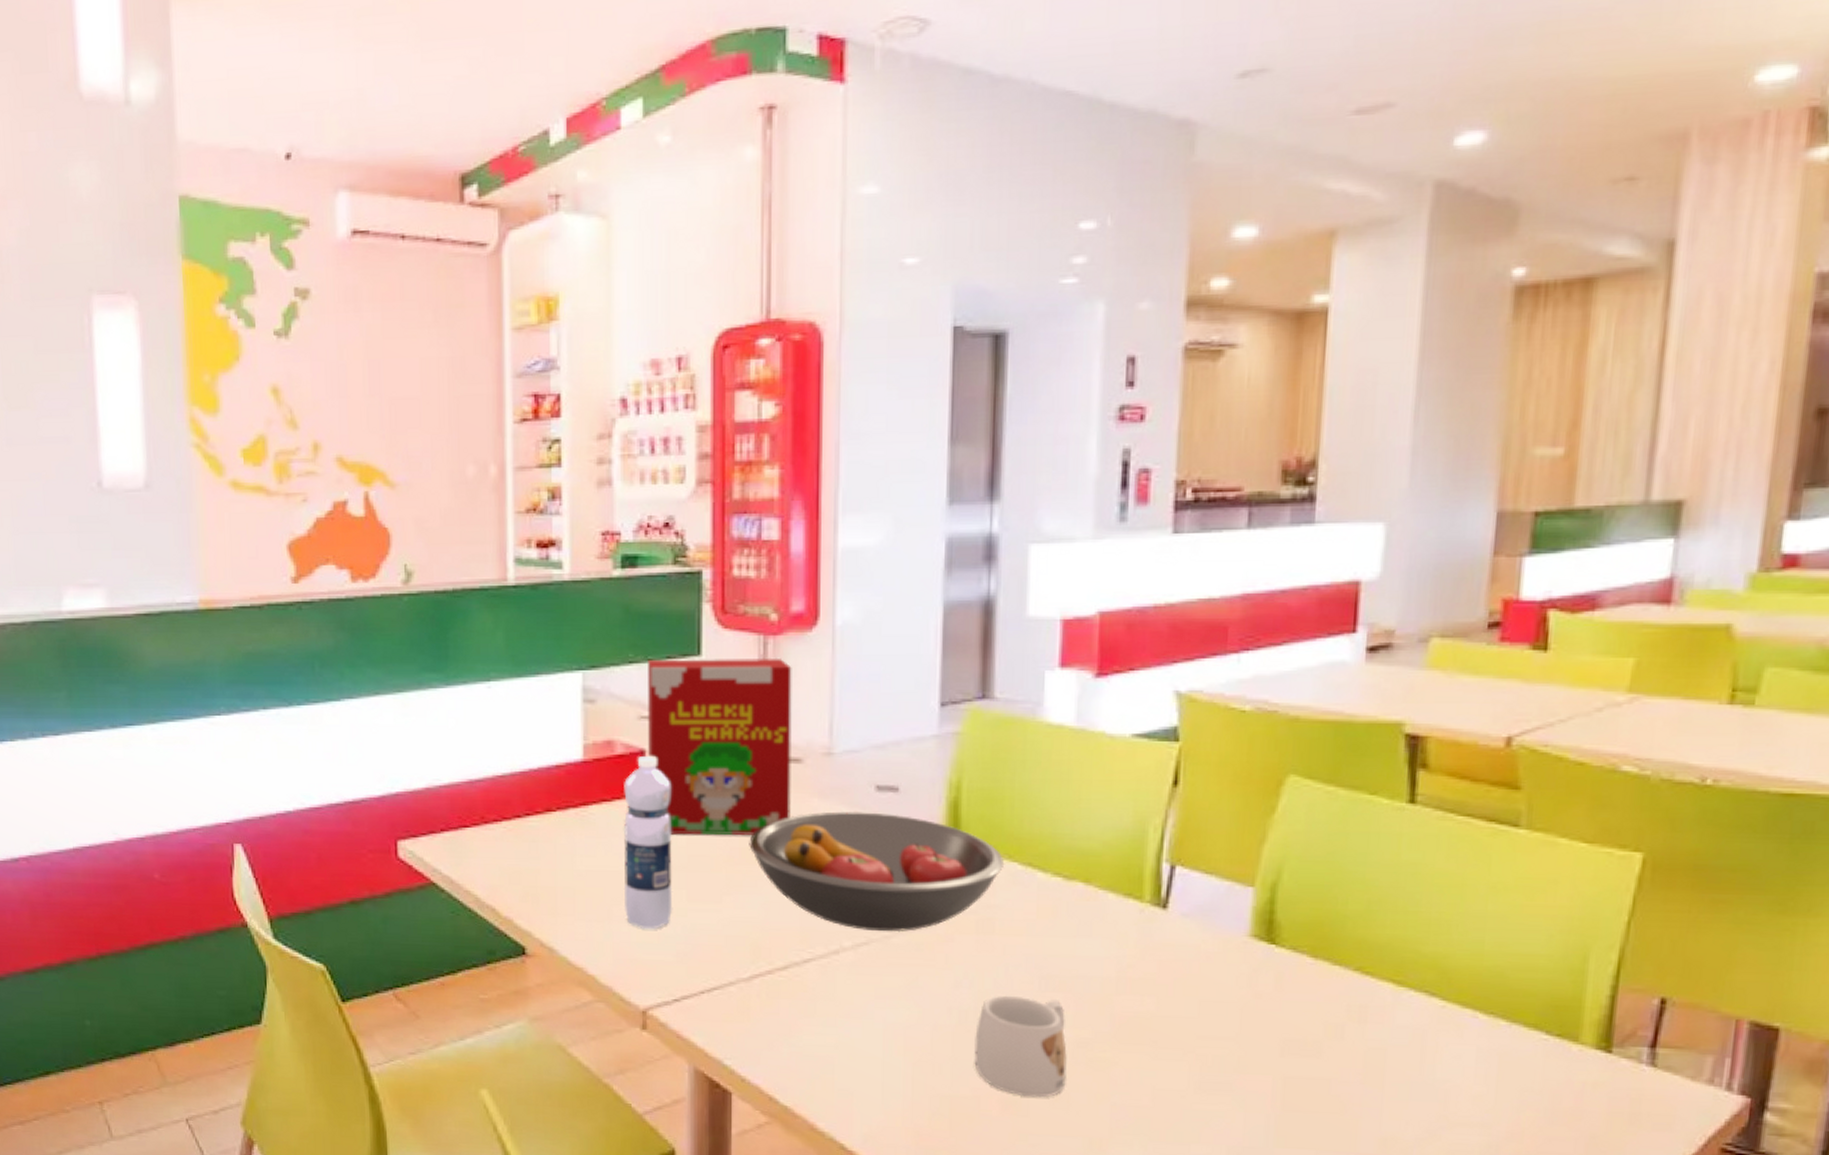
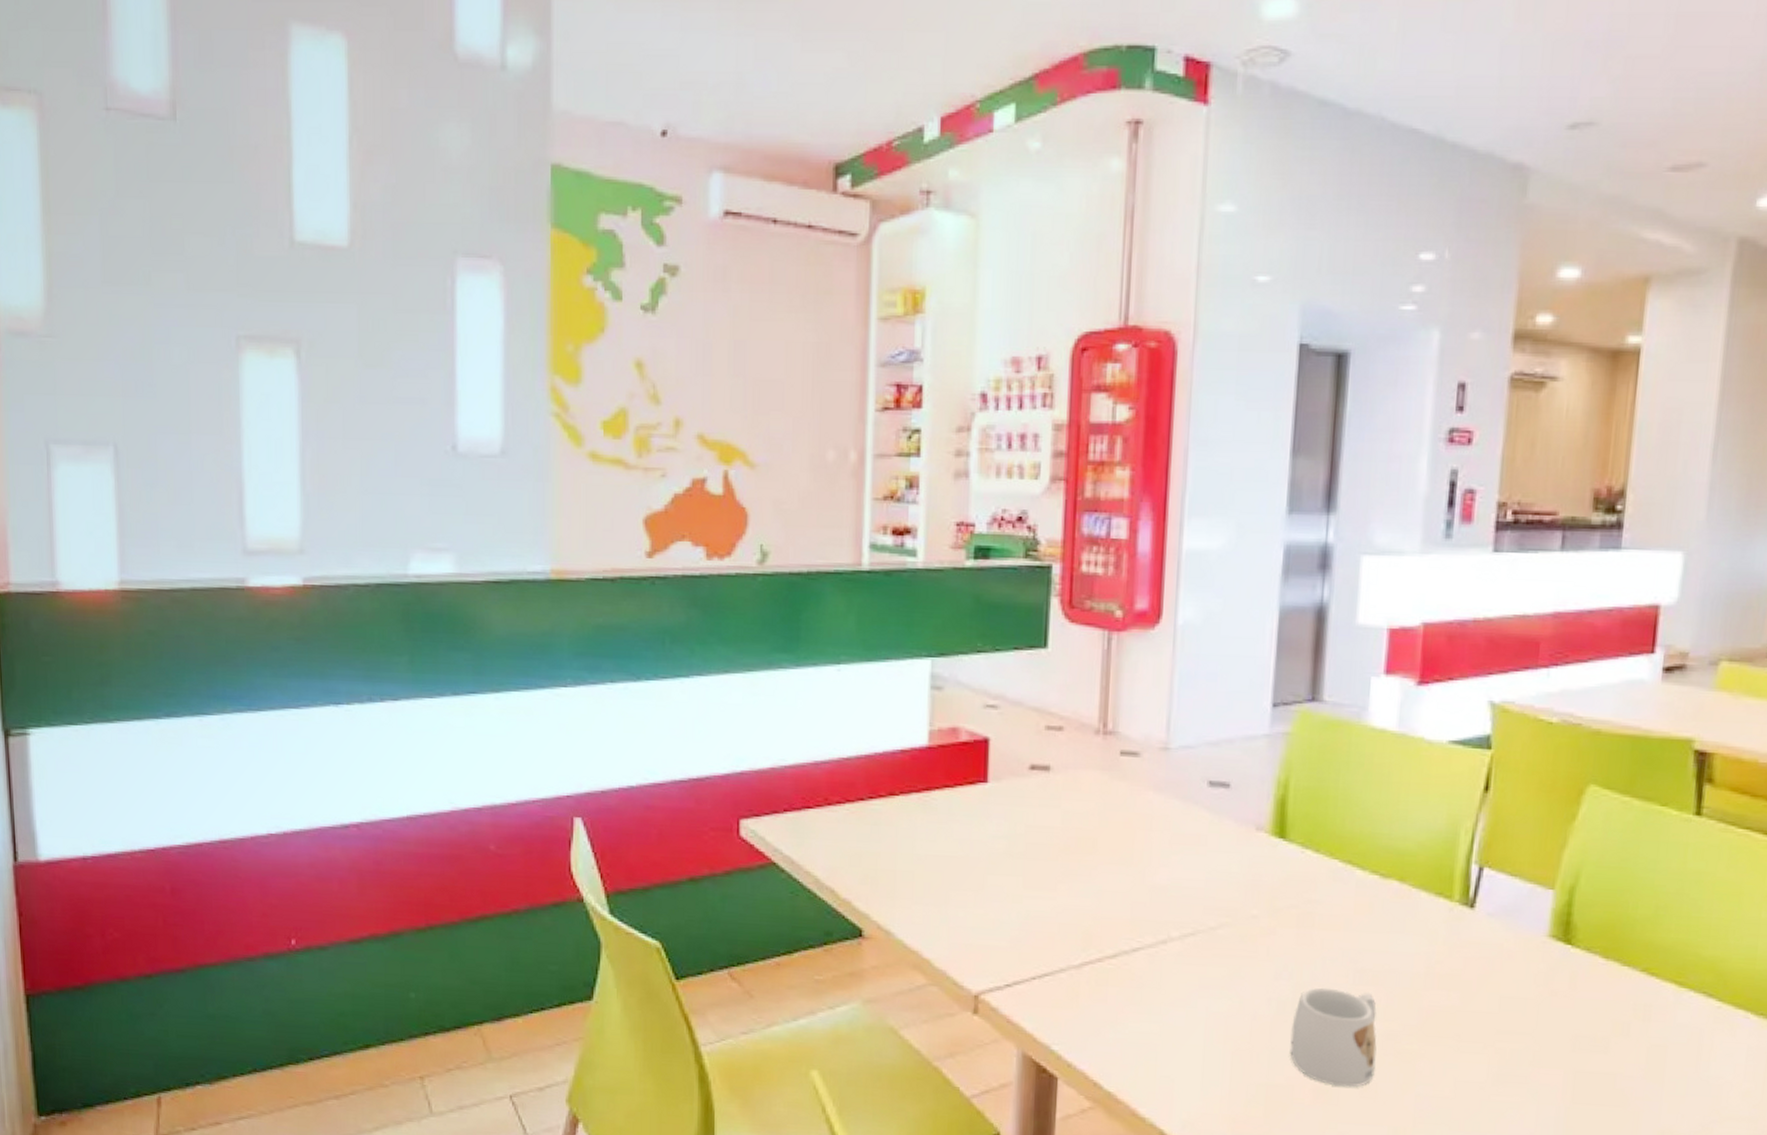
water bottle: present [623,755,673,929] -> none [961,743,1013,914]
cereal box: present [648,657,792,836] -> none [992,649,1134,825]
fruit bowl: present [749,811,1005,932] -> none [1085,805,1327,924]

